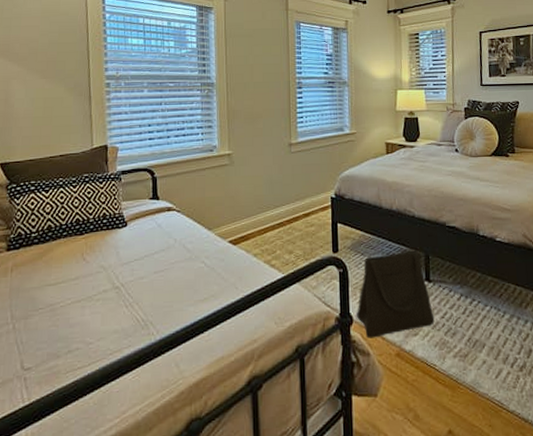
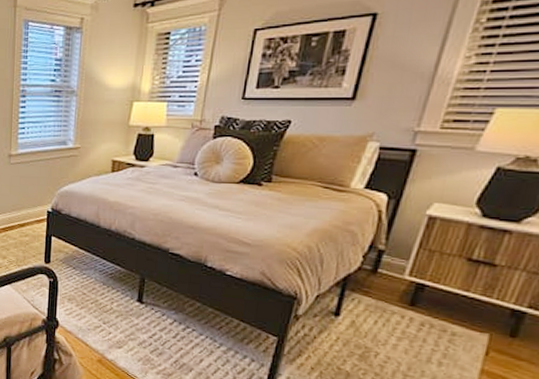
tote bag: present [357,251,435,338] -> none [63,272,142,343]

